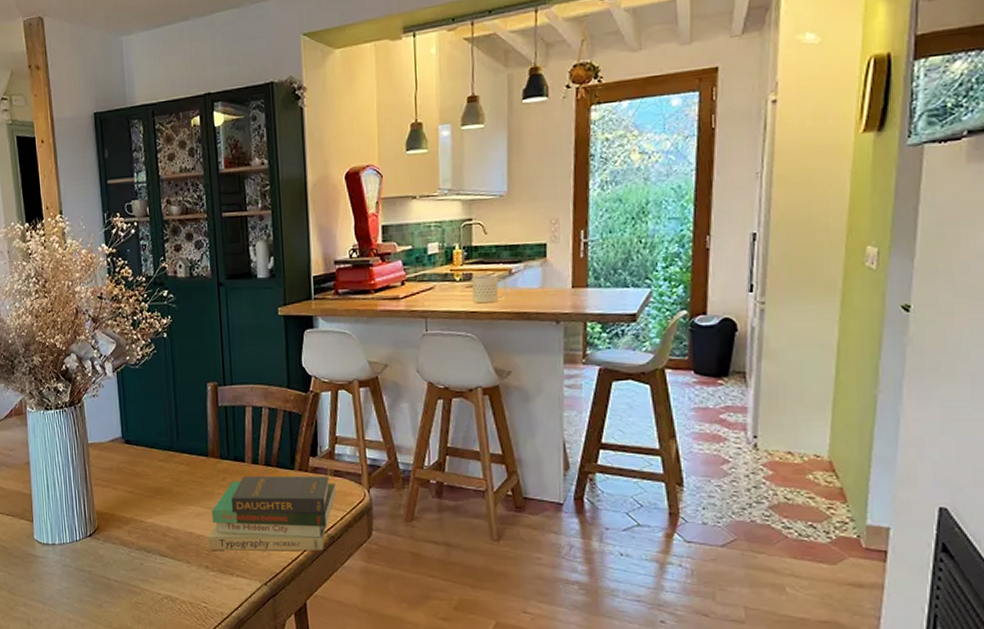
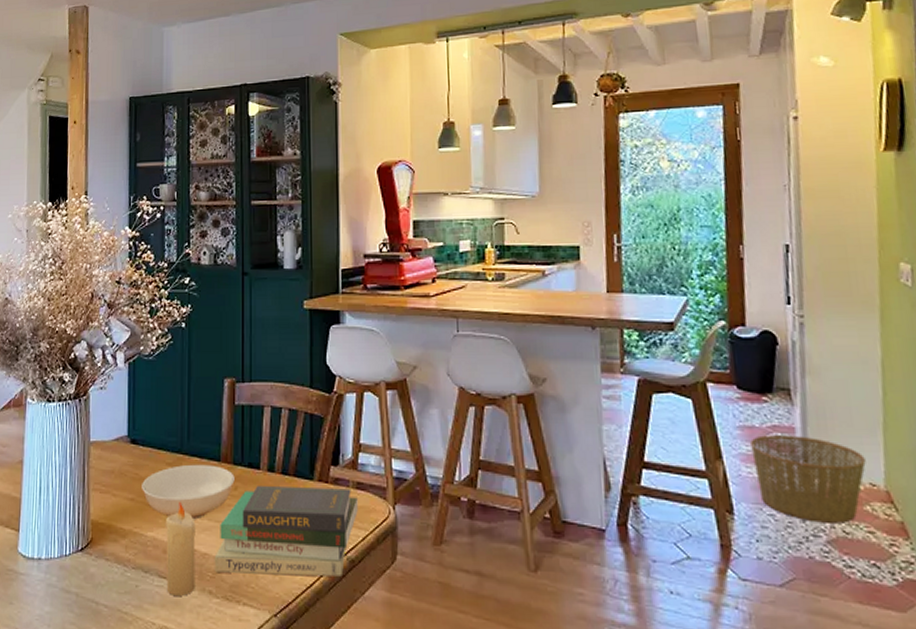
bowl: none [138,459,222,507] -> present [142,464,235,520]
candle: none [162,493,193,572] -> present [165,502,196,597]
mug: present [472,275,507,304] -> none [504,275,541,305]
basket: none [704,414,812,491] -> present [750,435,866,524]

